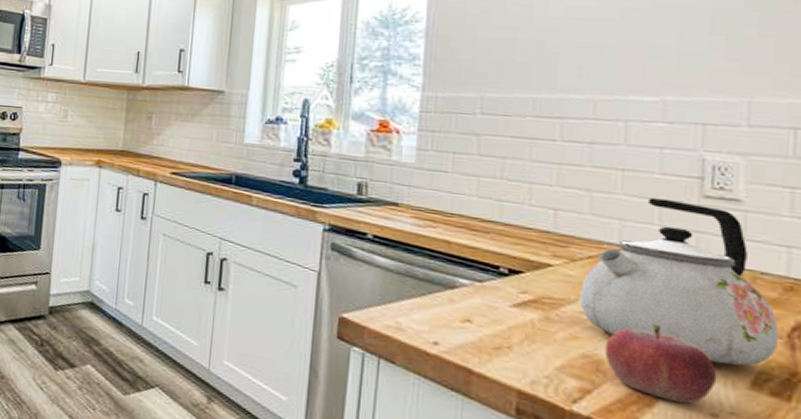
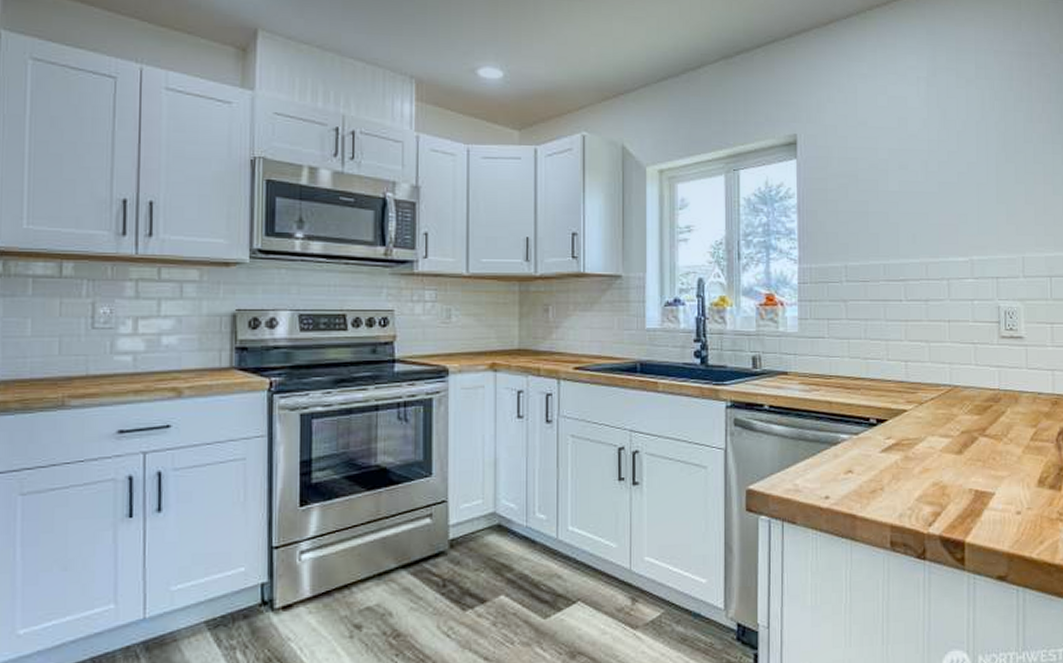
kettle: present [580,197,778,366] -> none [928,342,1051,471]
fruit: present [605,323,717,404] -> none [947,447,1018,508]

